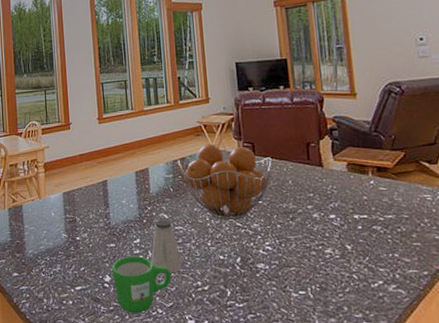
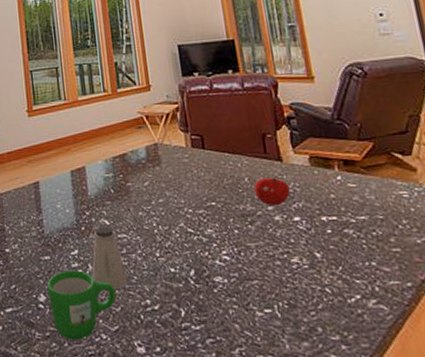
fruit basket: present [177,143,272,220] -> none [117,137,225,225]
fruit: none [296,181,328,205] -> present [254,178,290,206]

